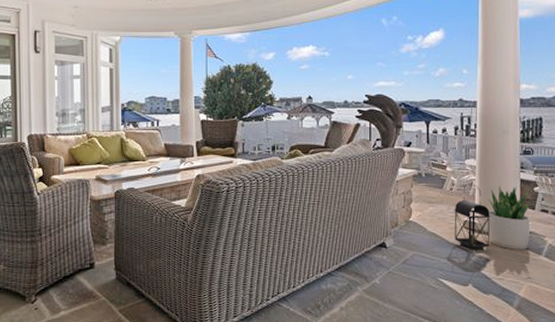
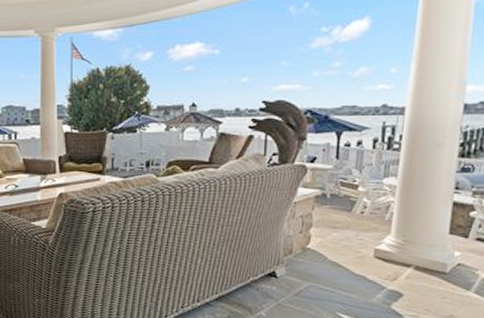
lantern: present [453,183,492,251] -> none [361,206,412,284]
planter: present [488,185,531,251] -> none [404,209,466,285]

